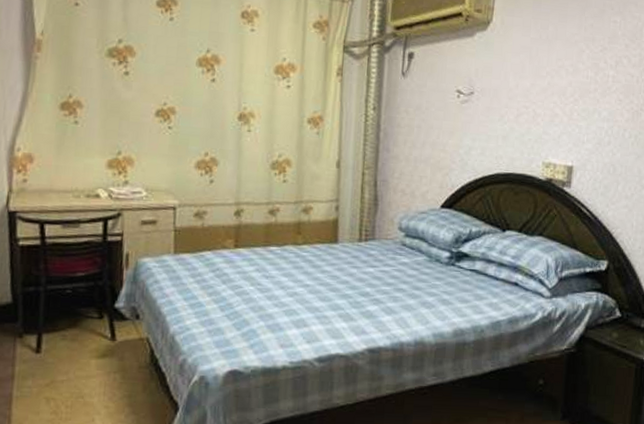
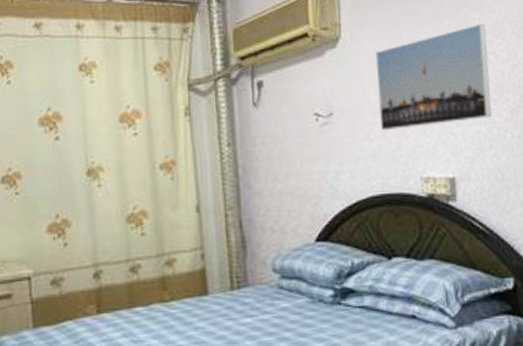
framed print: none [514,27,624,116] -> present [374,23,492,131]

